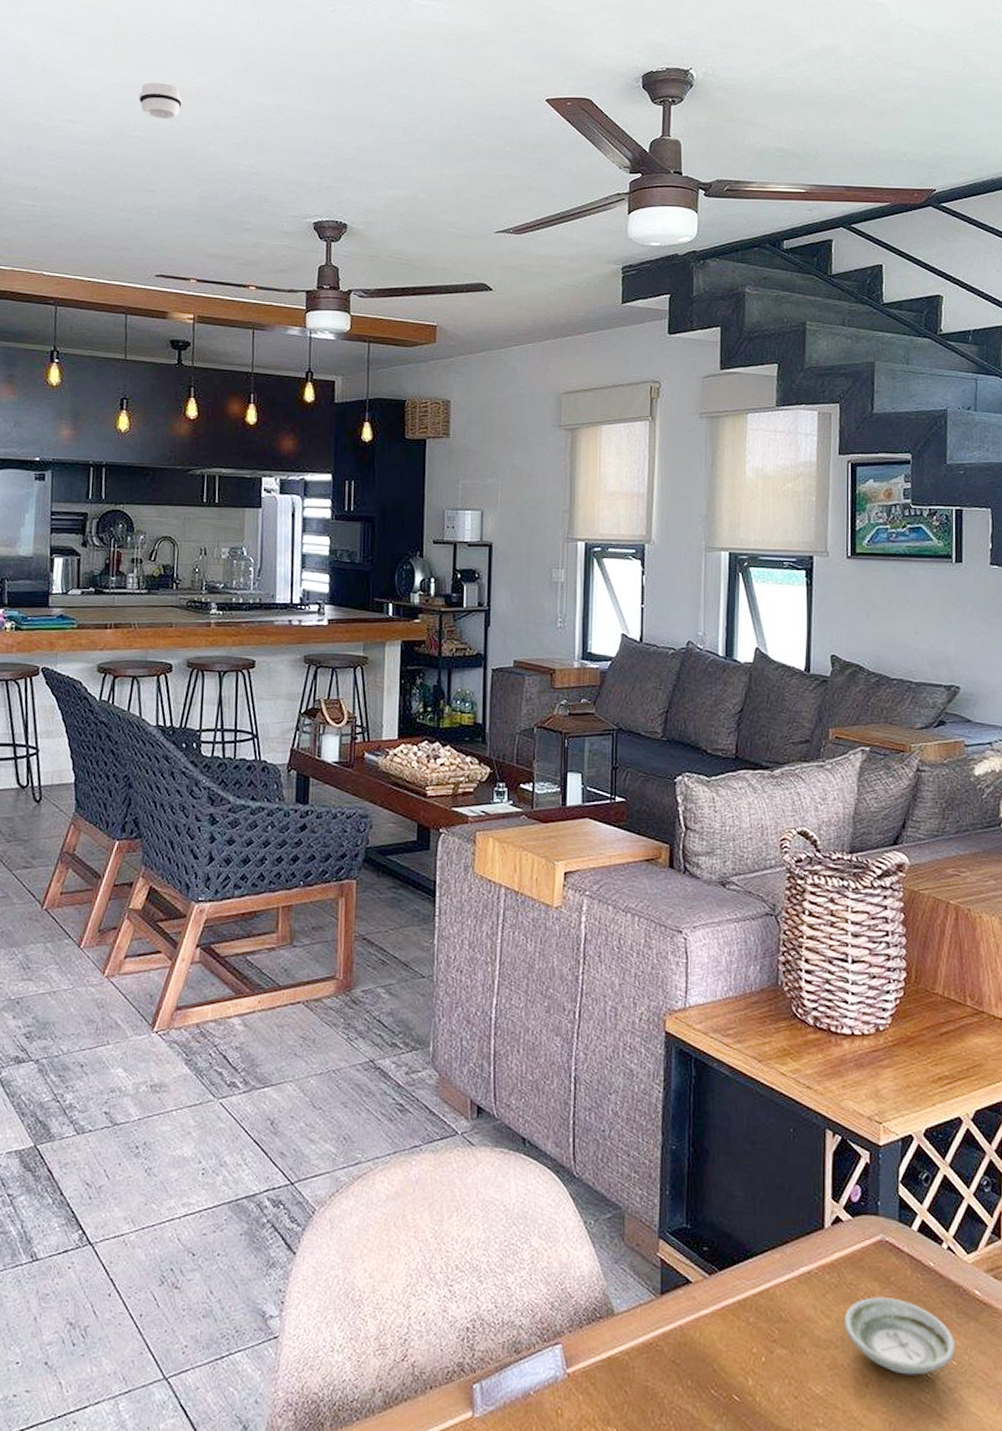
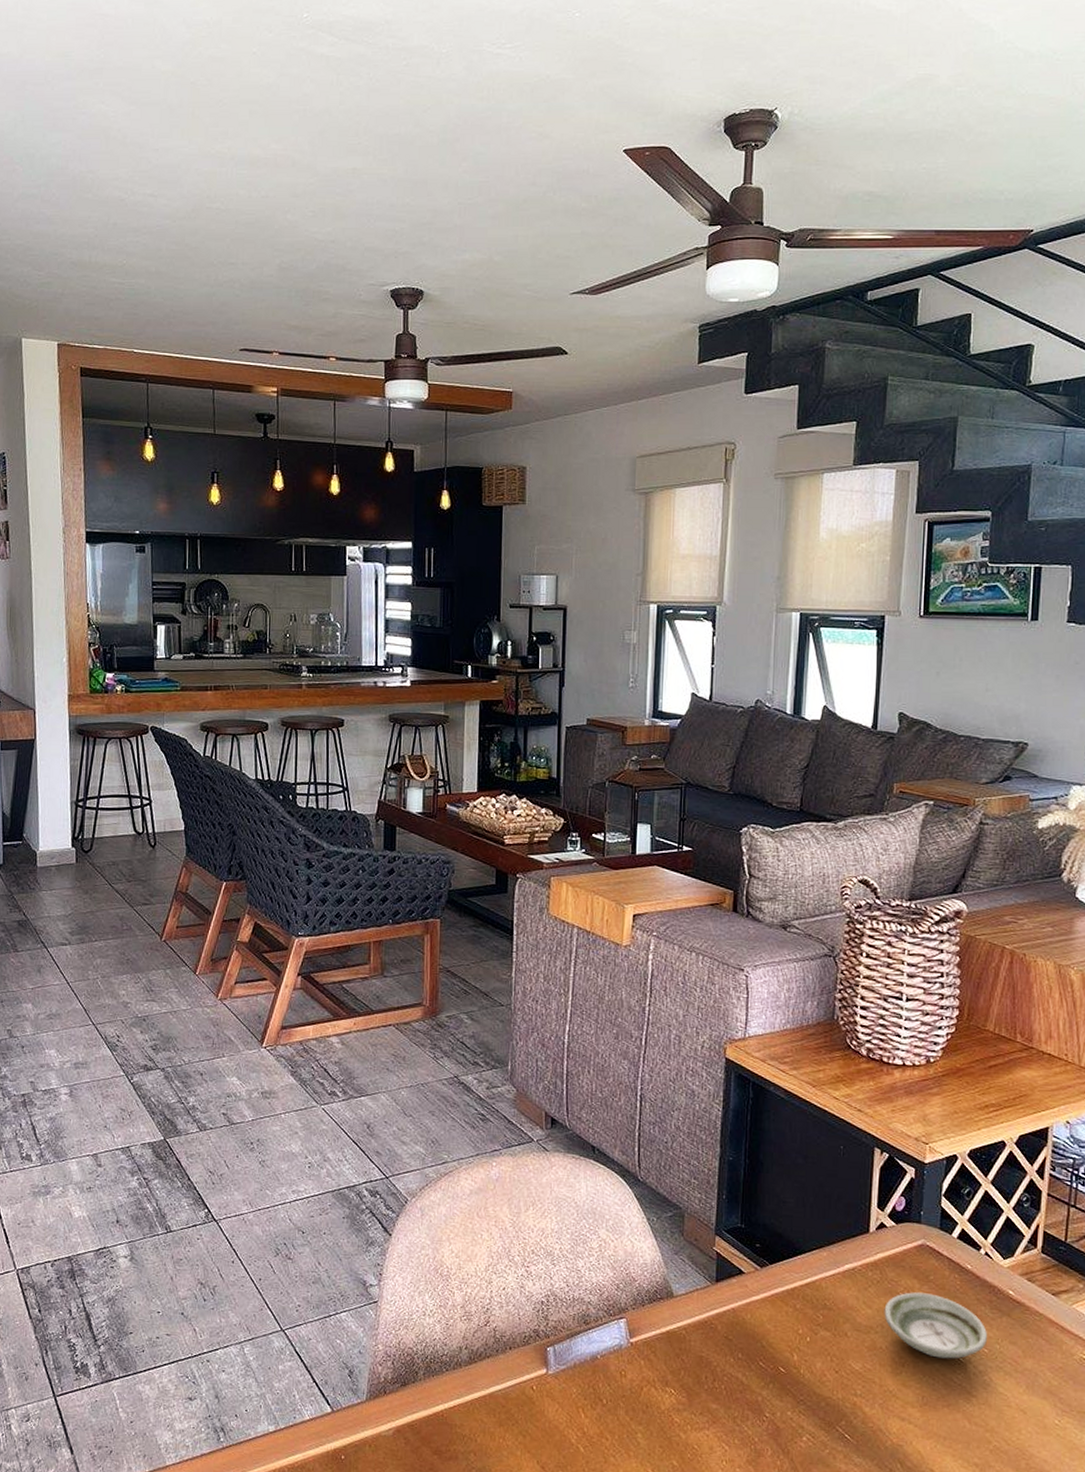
smoke detector: present [139,83,182,120] -> none [217,151,259,189]

